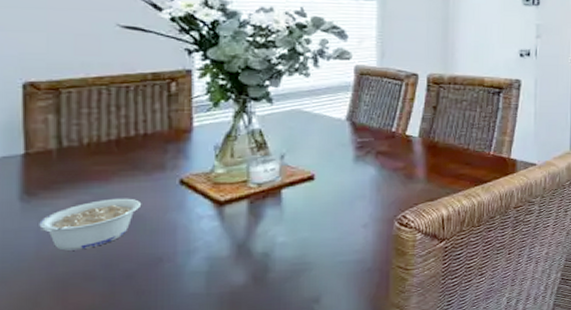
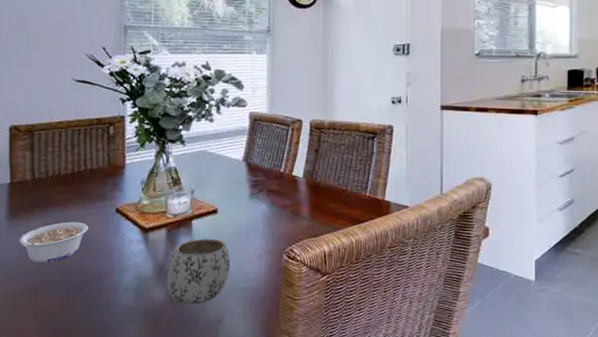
mug: none [247,208,330,286] -> present [166,238,231,305]

